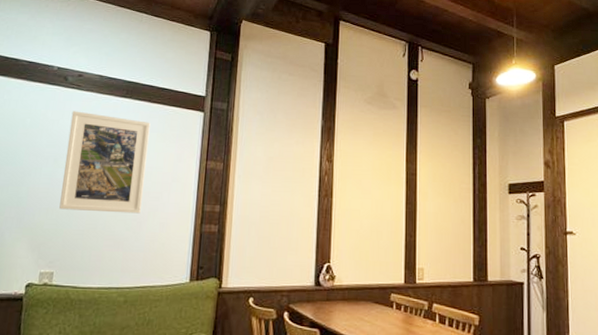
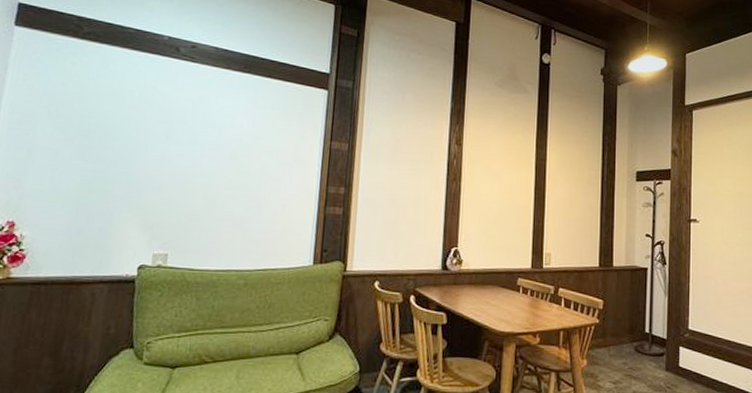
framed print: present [59,111,151,214] -> none [173,84,271,195]

